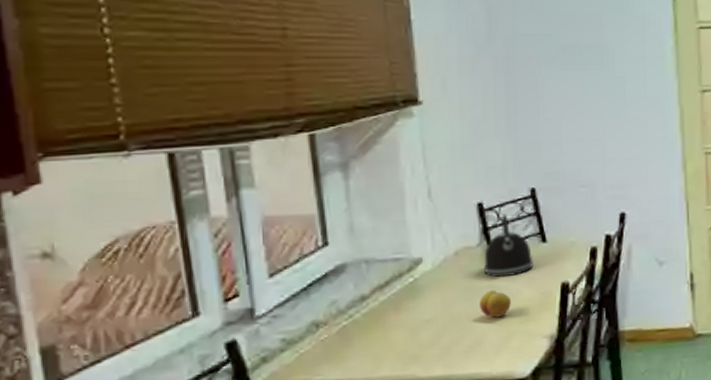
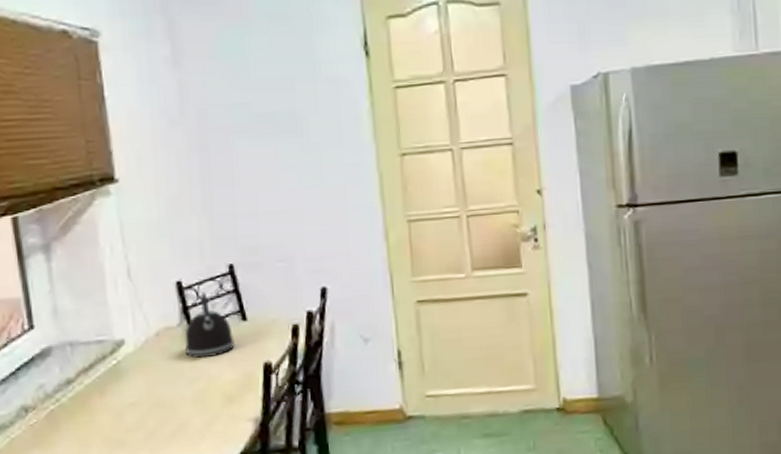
fruit: present [479,290,511,318] -> none [182,371,214,401]

